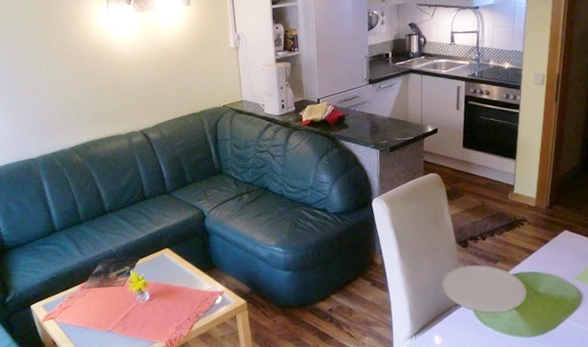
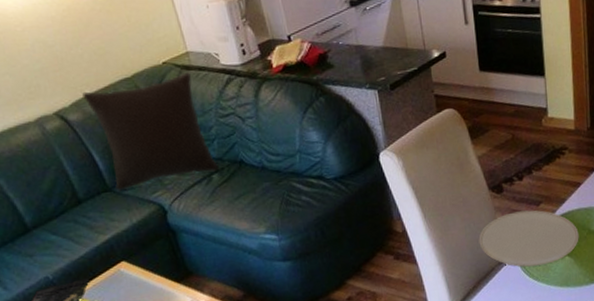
pillow: none [162,115,249,196] -> present [82,72,218,191]

